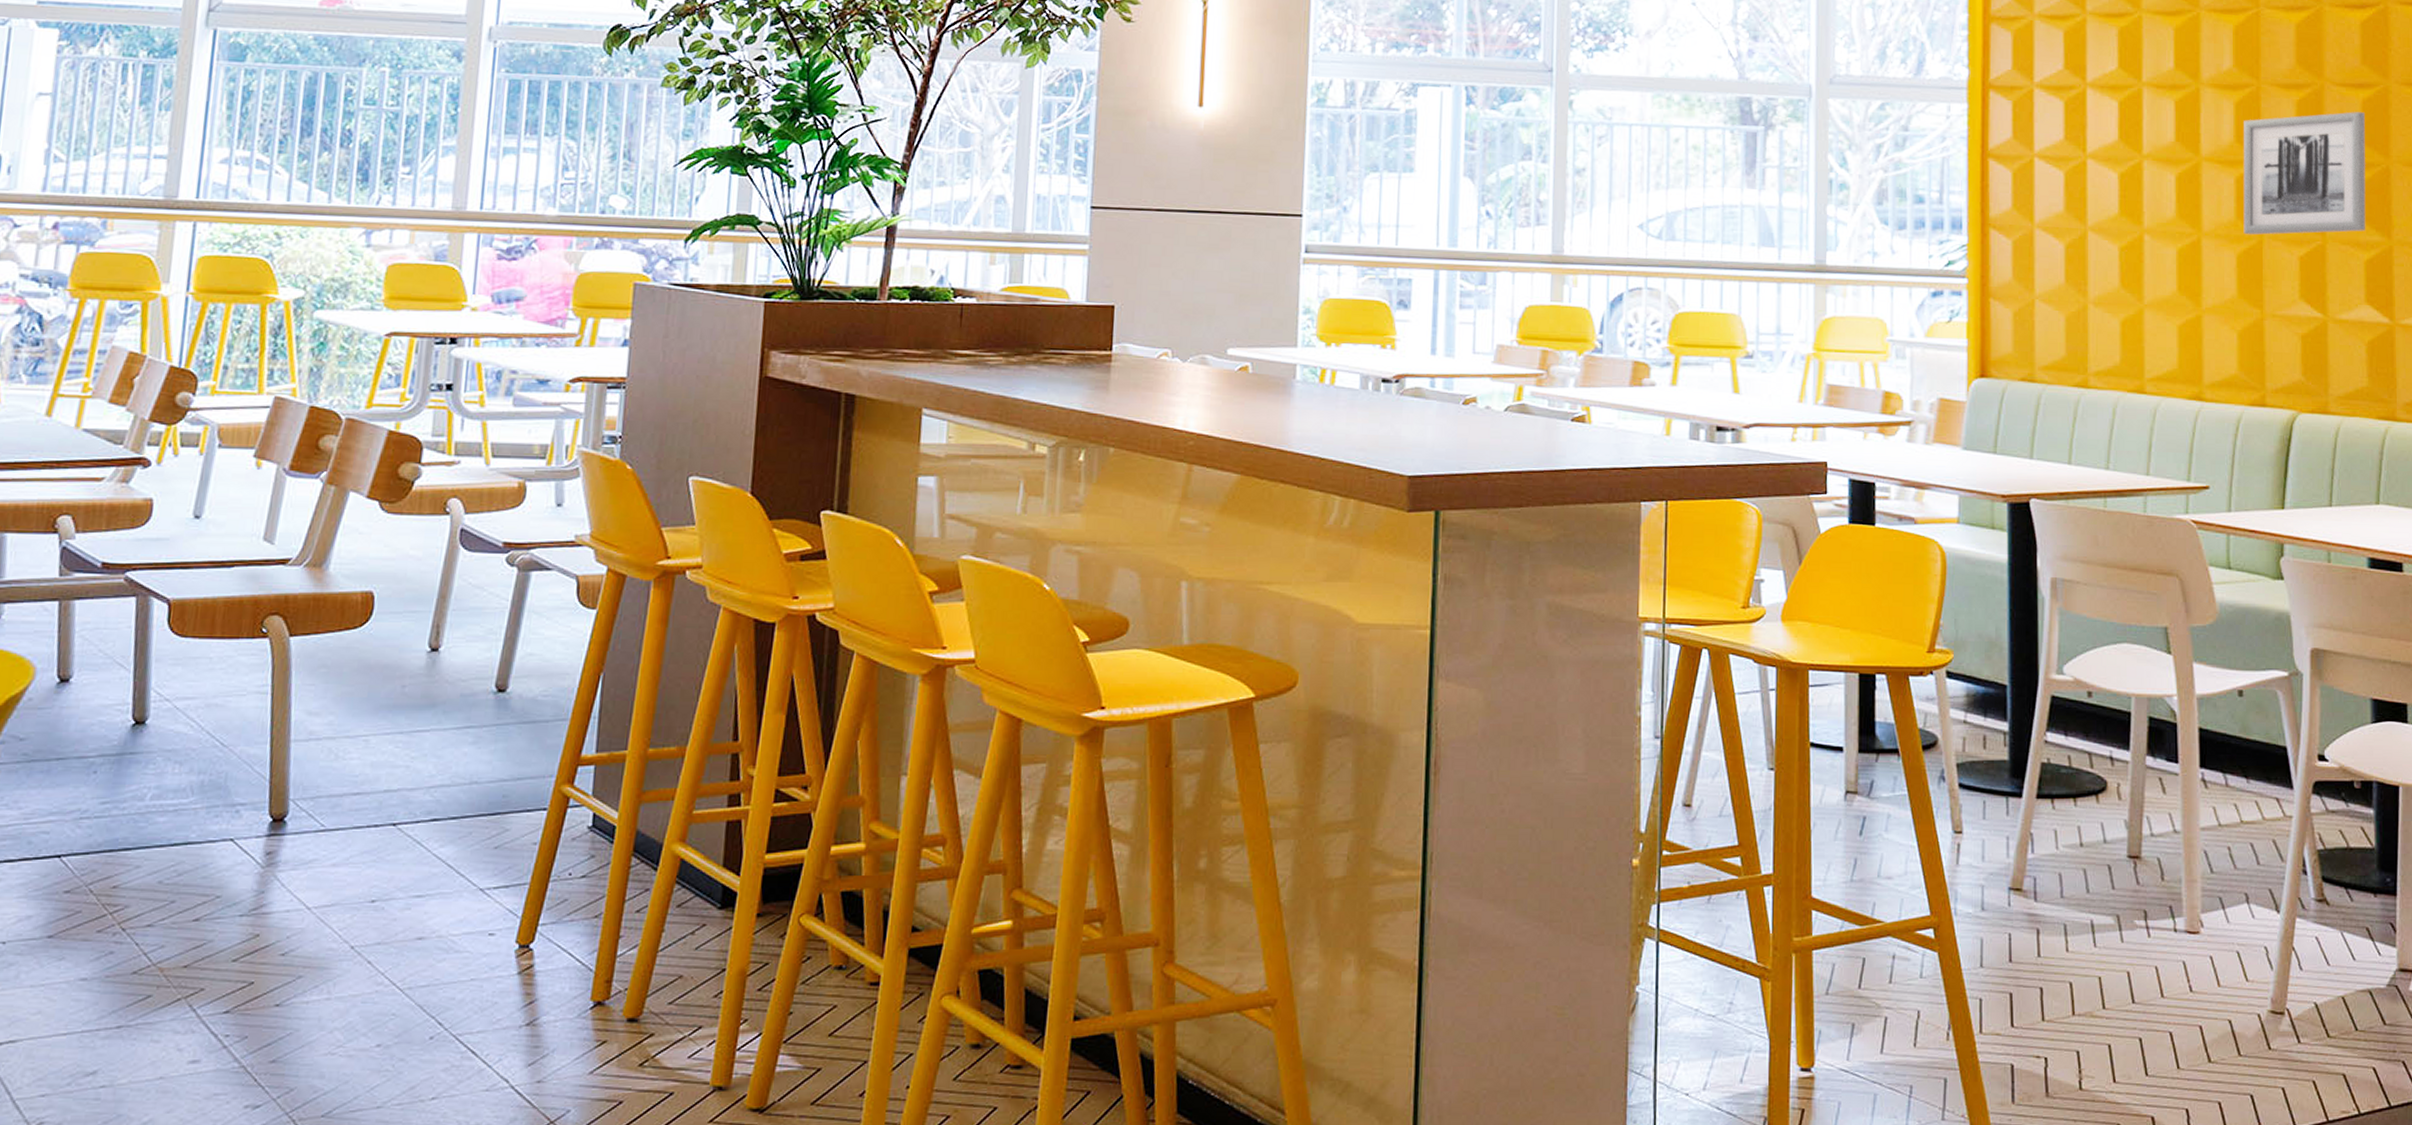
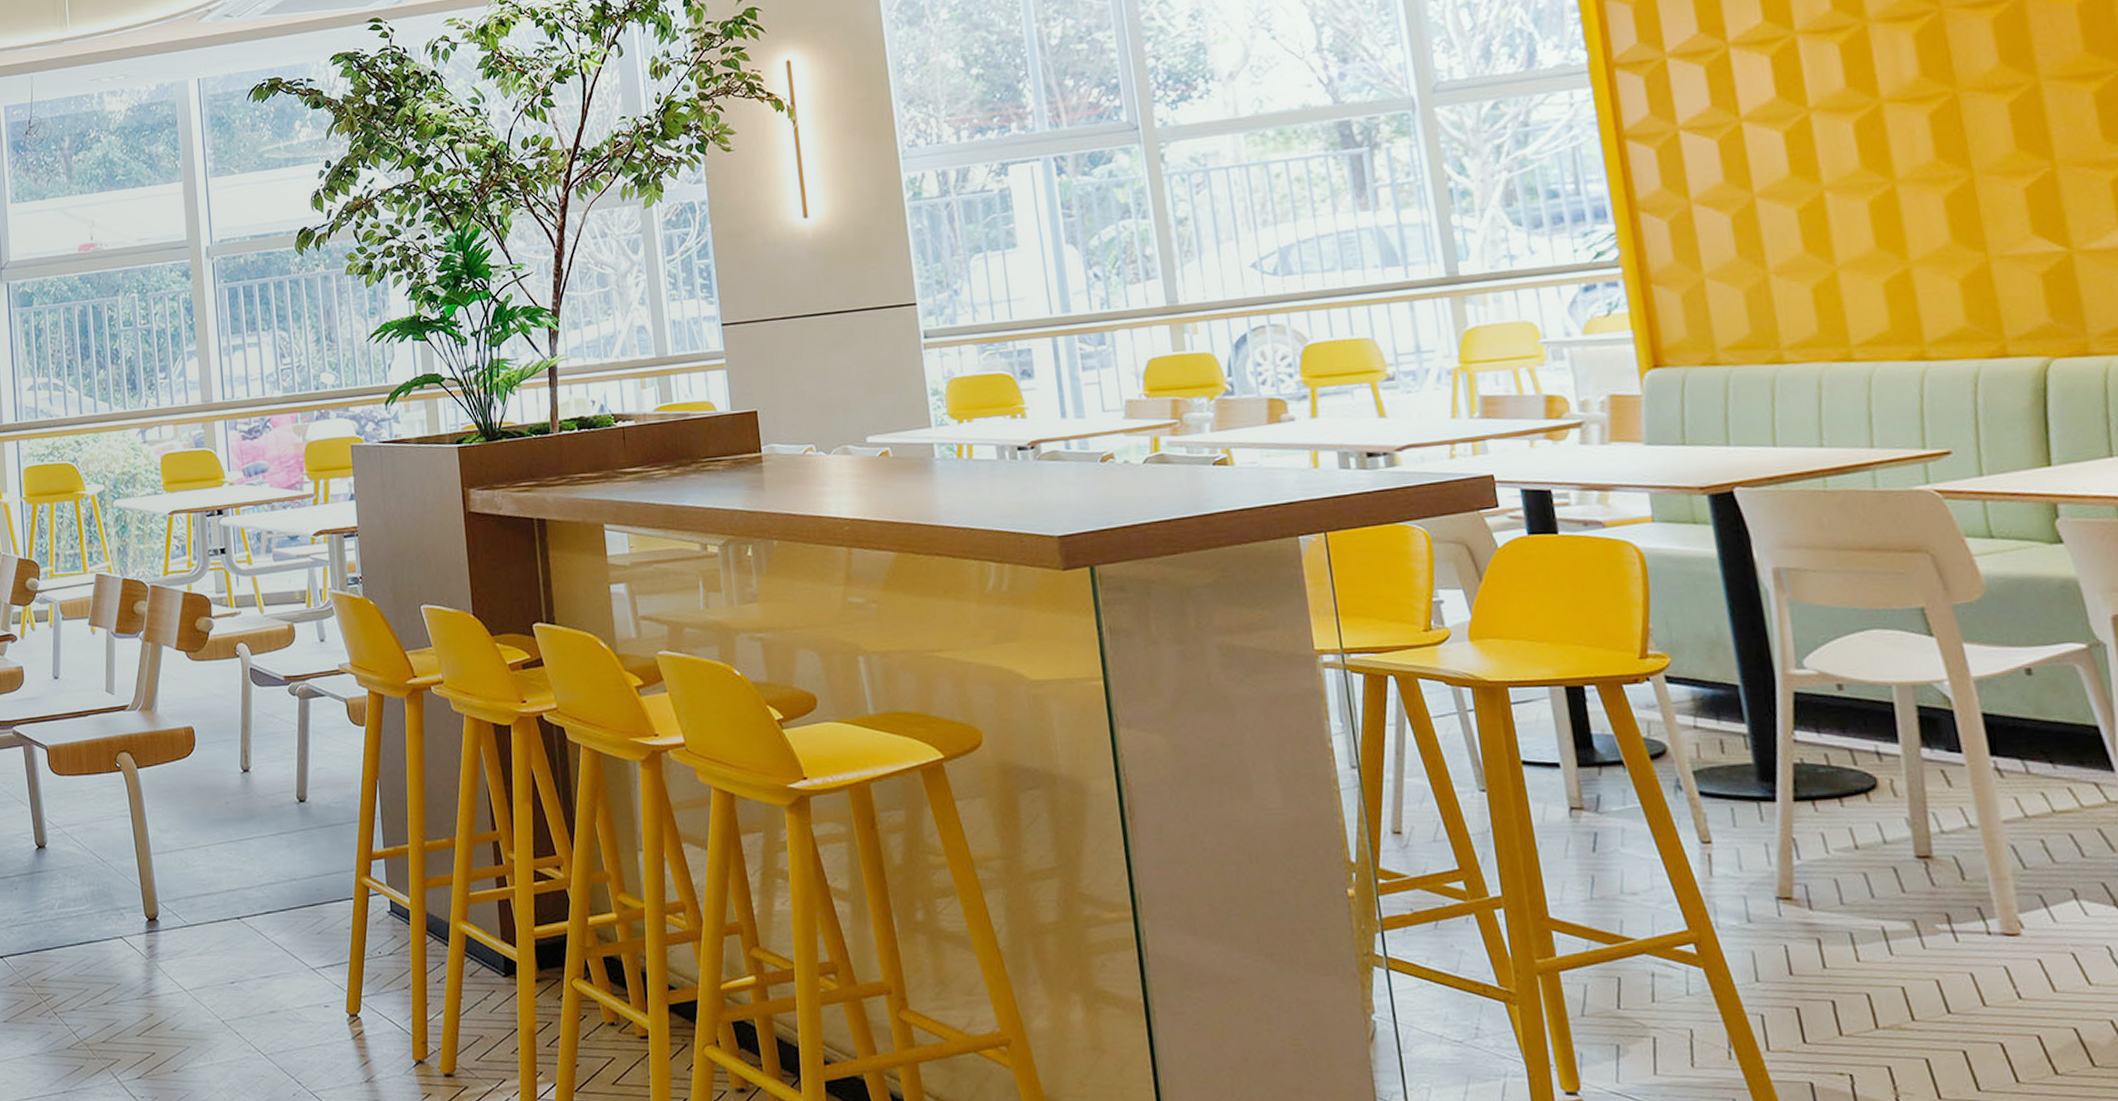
wall art: present [2243,112,2366,235] -> none [1928,18,2106,174]

